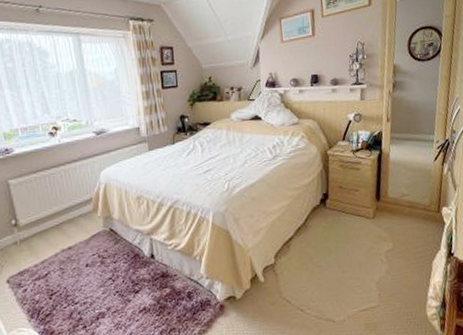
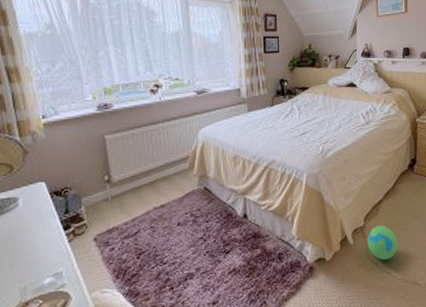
ball: none [278,262,311,297] -> present [367,225,398,260]

